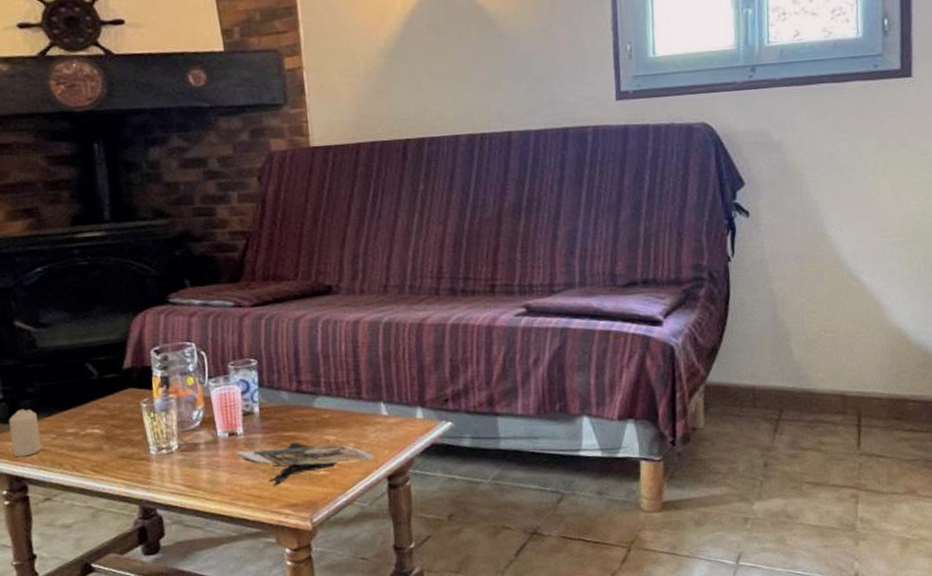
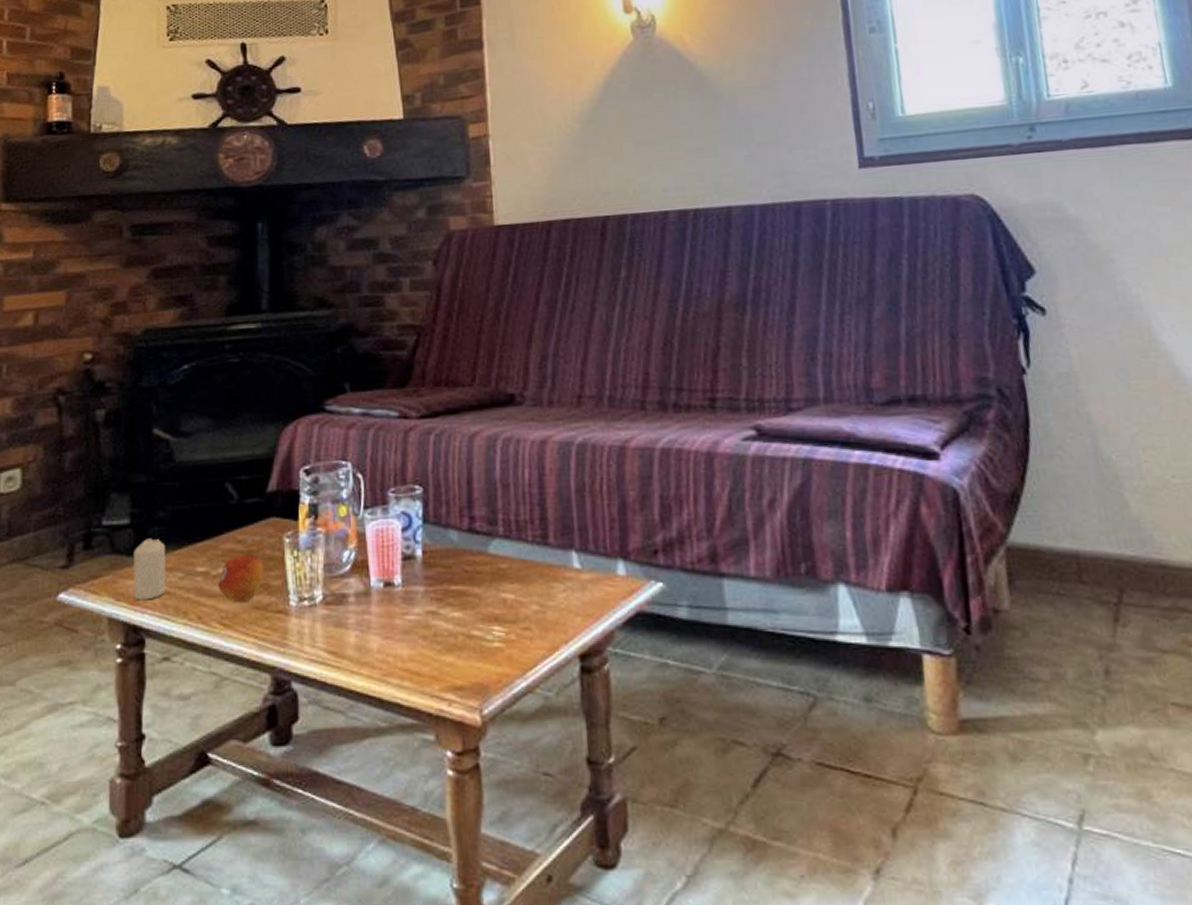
fruit: none [87,417,126,455] -> present [218,554,264,603]
magazine: present [233,442,375,487] -> none [388,599,564,660]

